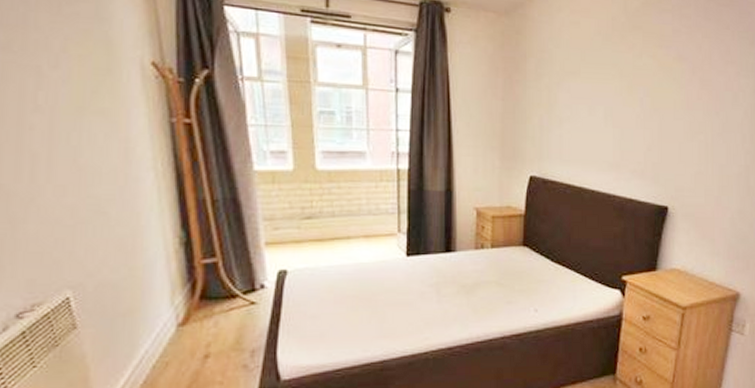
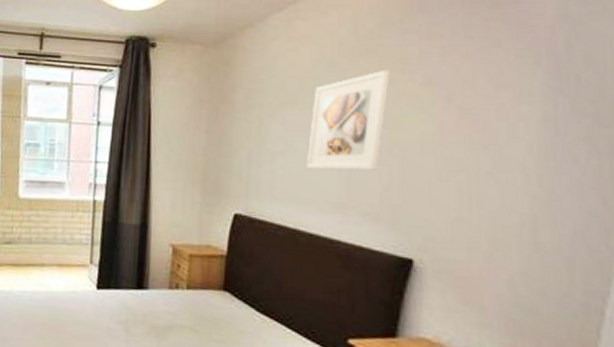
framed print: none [589,44,651,134] -> present [307,69,390,171]

